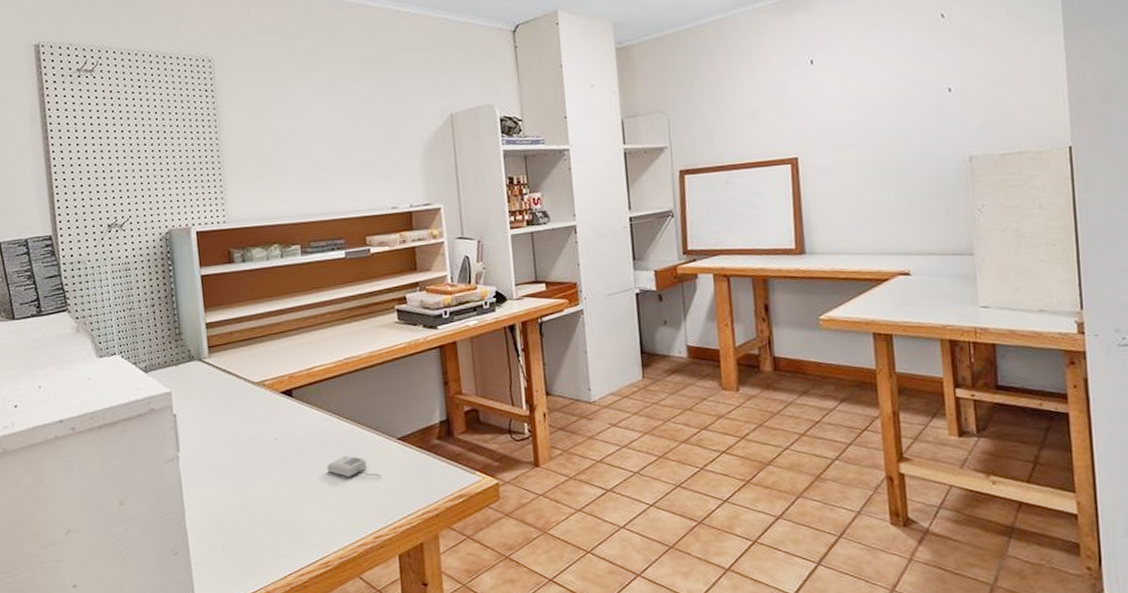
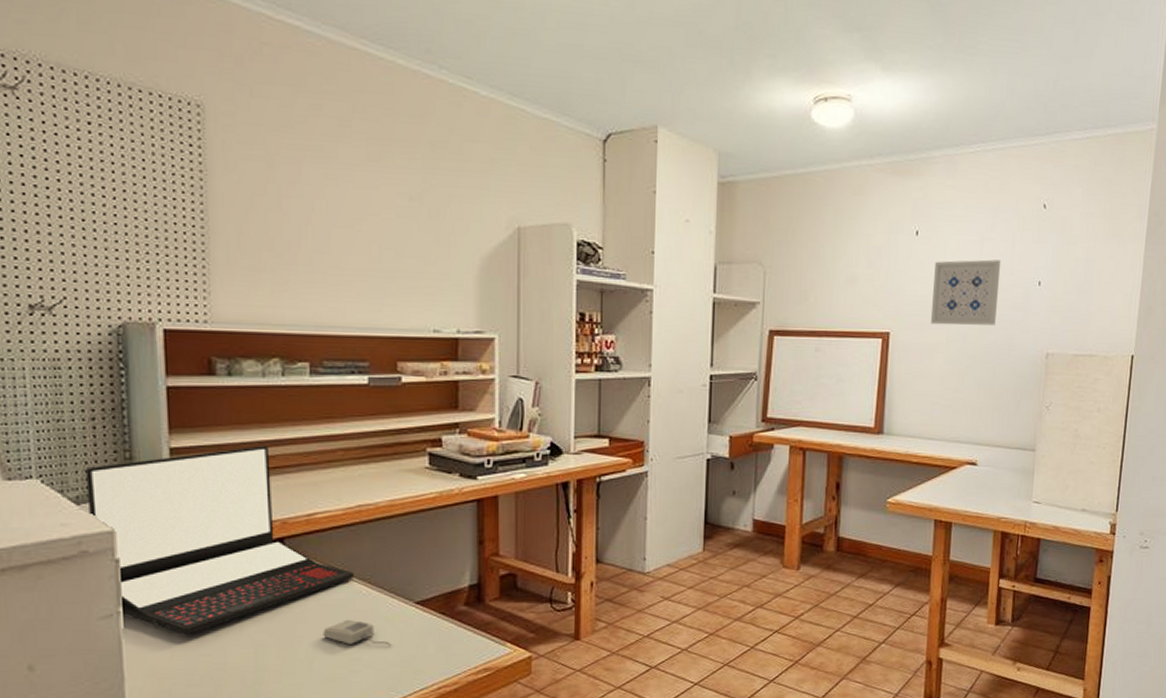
laptop: none [150,315,348,473] -> present [85,446,355,635]
wall art: none [835,74,908,145] -> present [930,259,1001,326]

